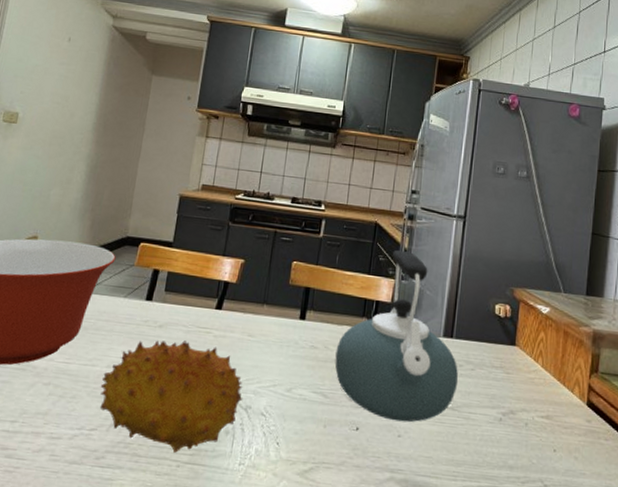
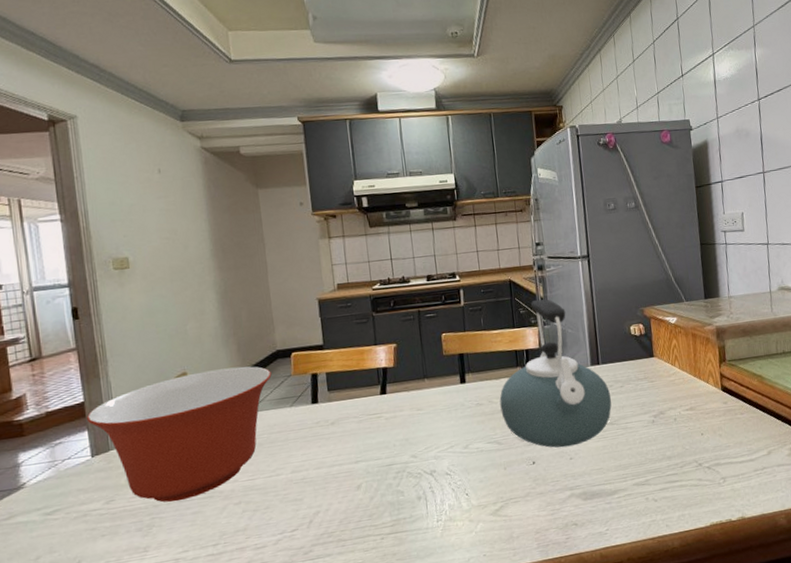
fruit: present [100,340,243,453] -> none [290,428,427,528]

